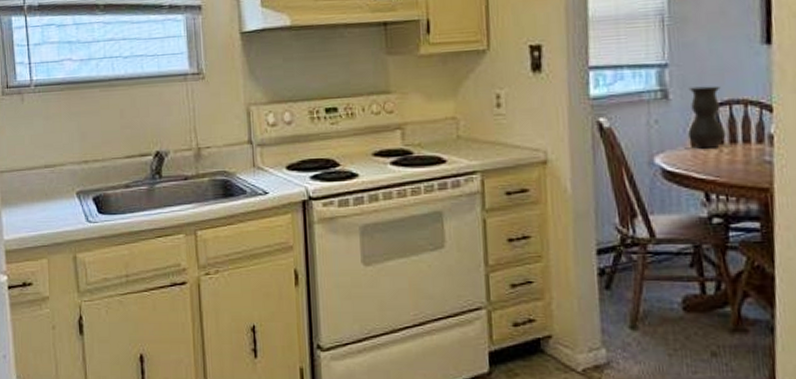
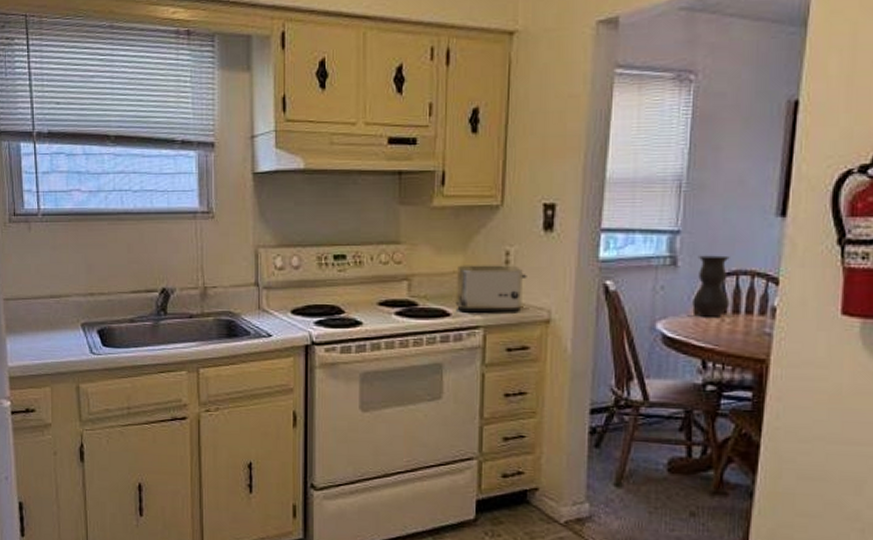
toaster: none [448,108,520,158] -> present [455,265,527,313]

